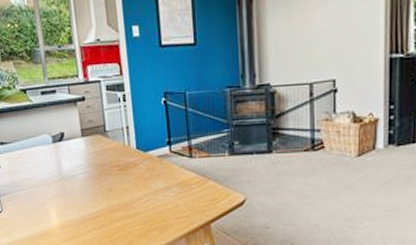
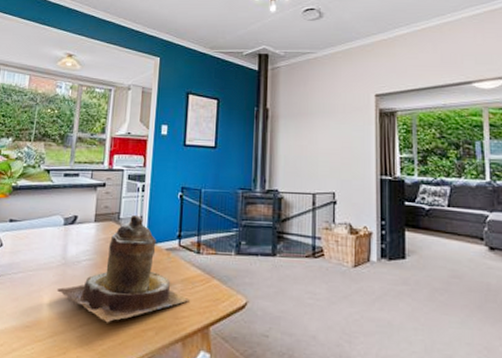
teapot: none [60,125,188,227] -> present [56,214,190,323]

